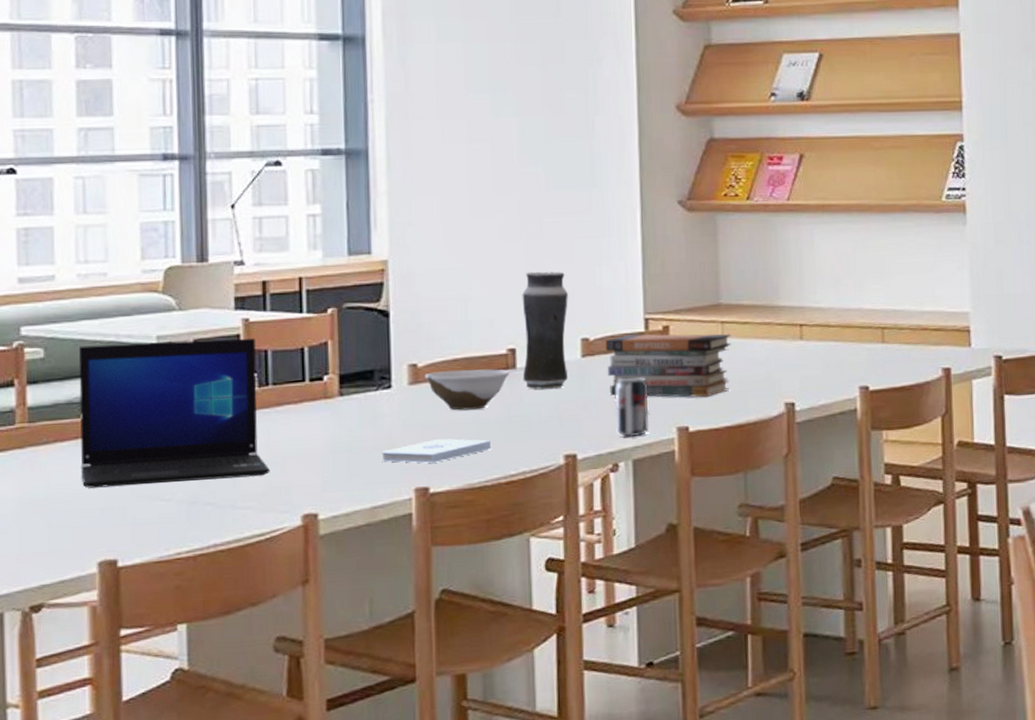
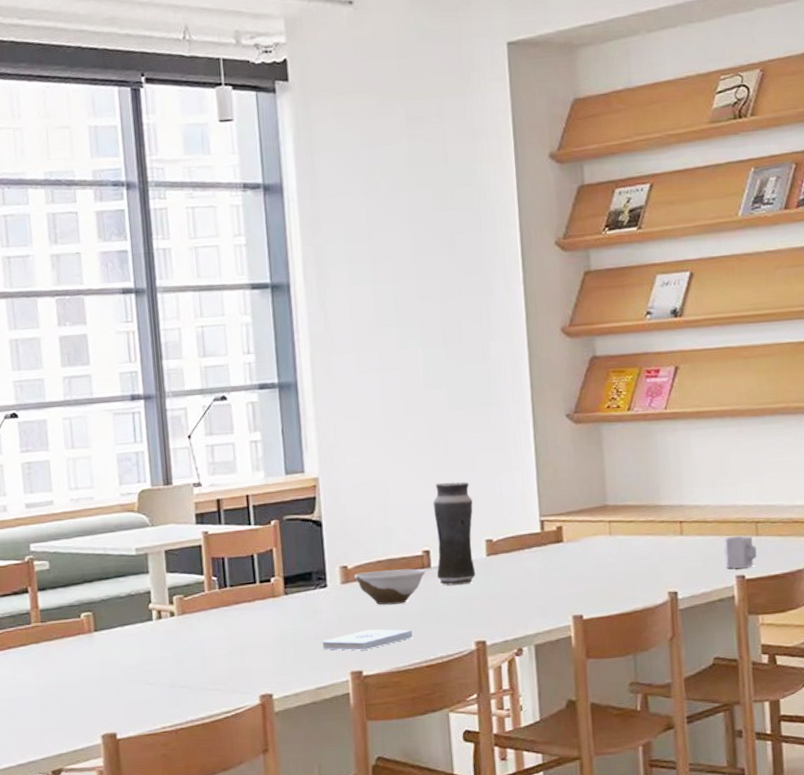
laptop: present [79,338,270,488] -> none [76,547,232,675]
book stack: present [605,333,731,398] -> none [506,532,618,590]
beverage can: present [615,377,649,437] -> none [517,572,548,625]
cup: none [847,343,882,379] -> present [724,536,757,569]

